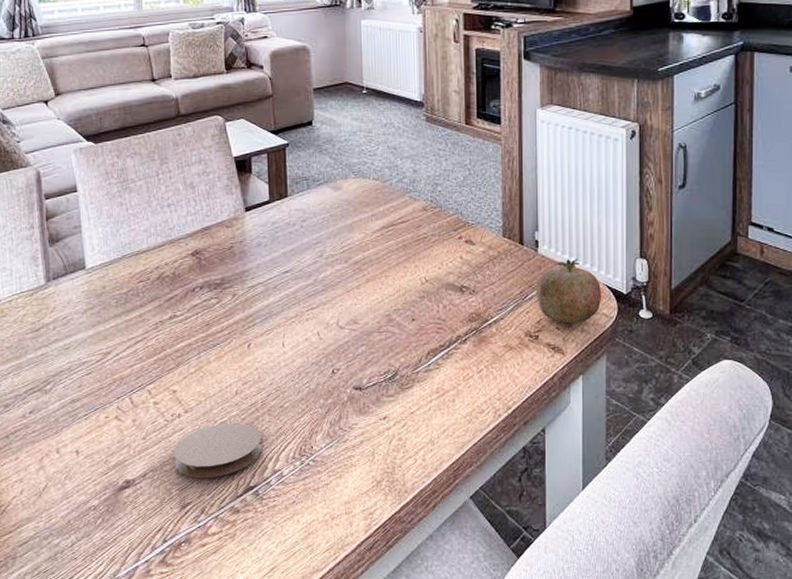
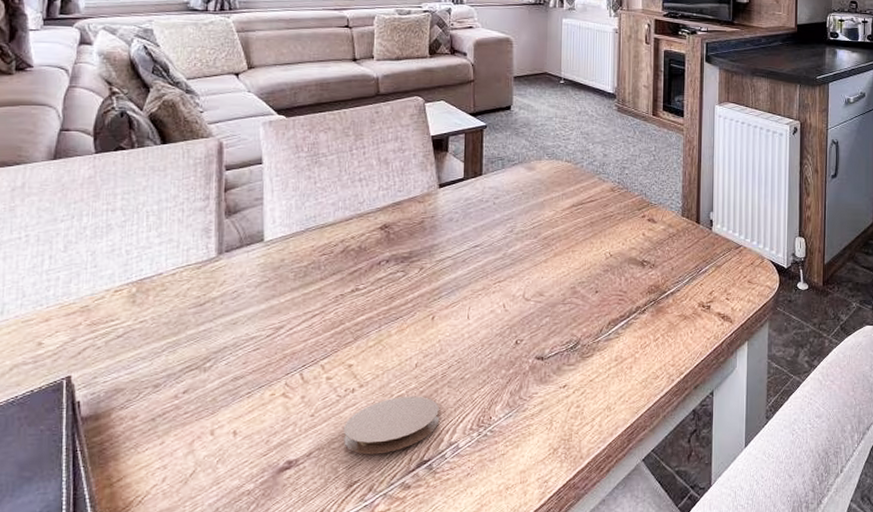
fruit: present [536,259,602,324] -> none [710,237,766,295]

